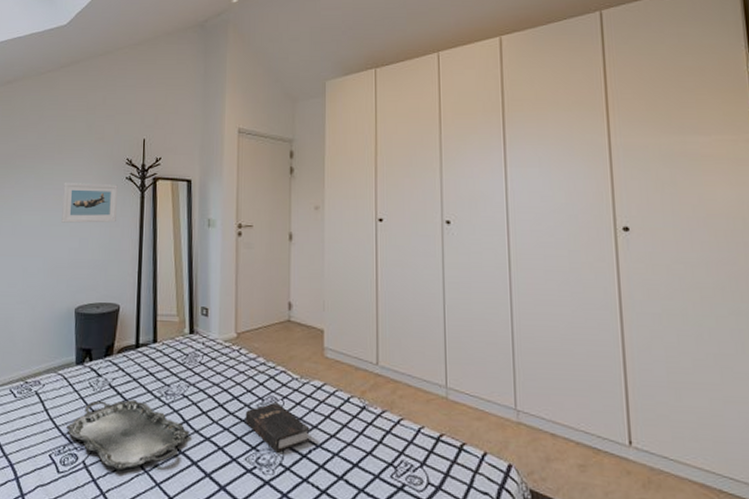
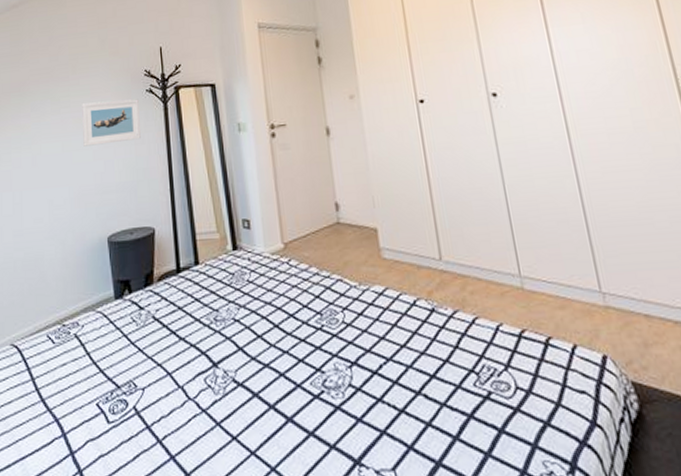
serving tray: present [65,399,190,471] -> none [111,331,247,413]
hardback book: present [245,401,310,453] -> none [303,314,379,372]

